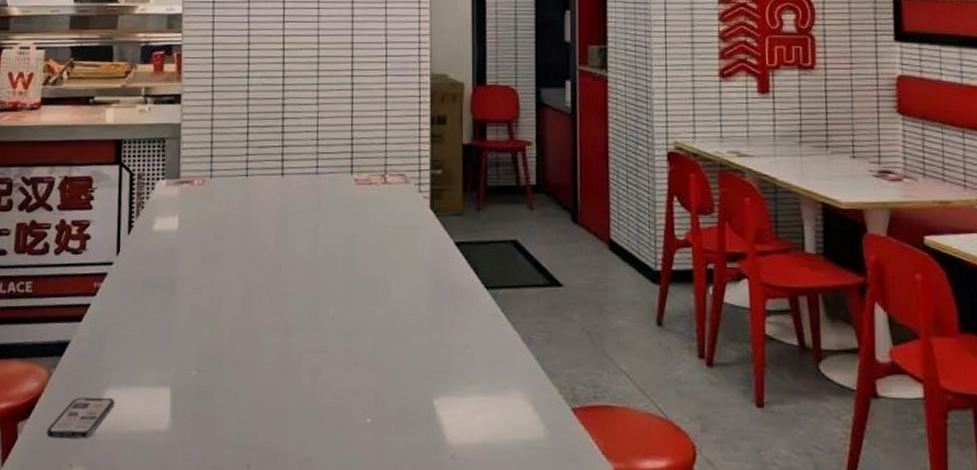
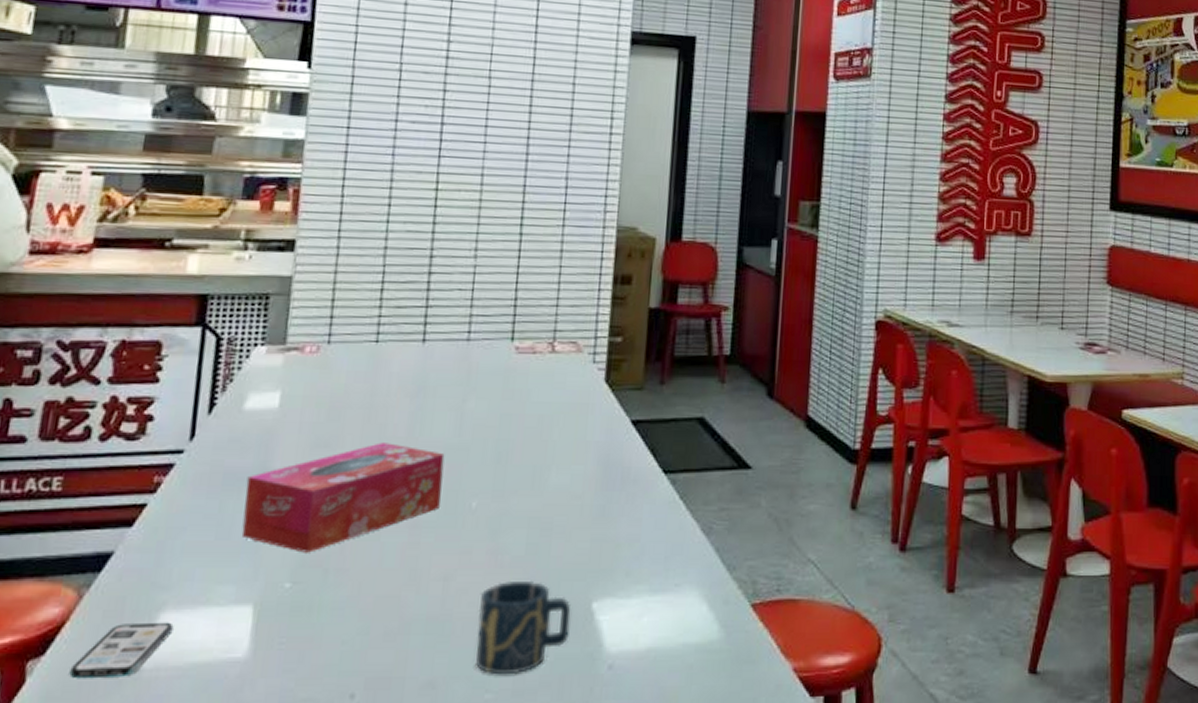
tissue box: none [158,258,305,347] -> present [241,442,445,553]
cup: none [341,377,416,458] -> present [476,580,571,675]

